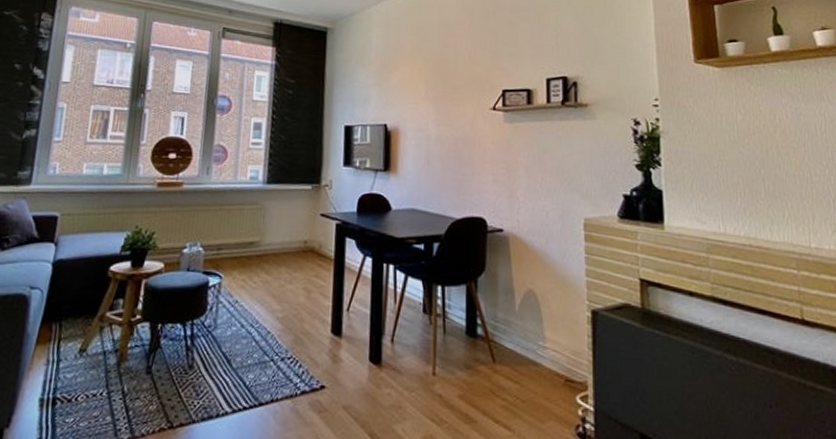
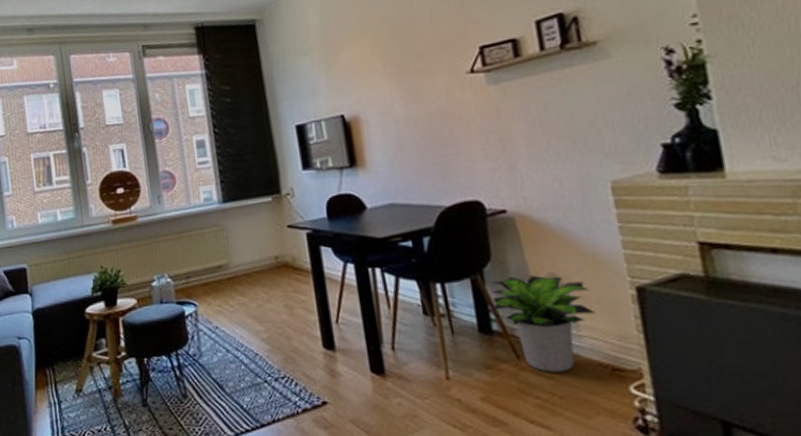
potted plant: none [480,288,559,378] -> present [491,274,596,373]

